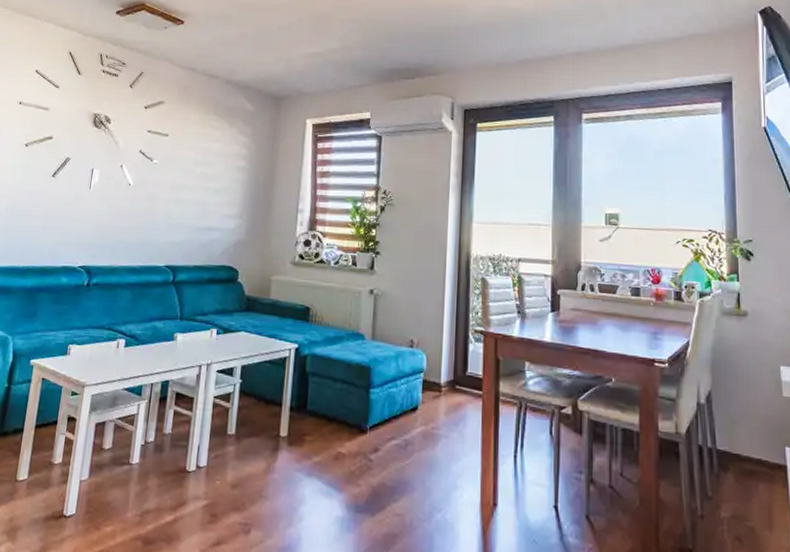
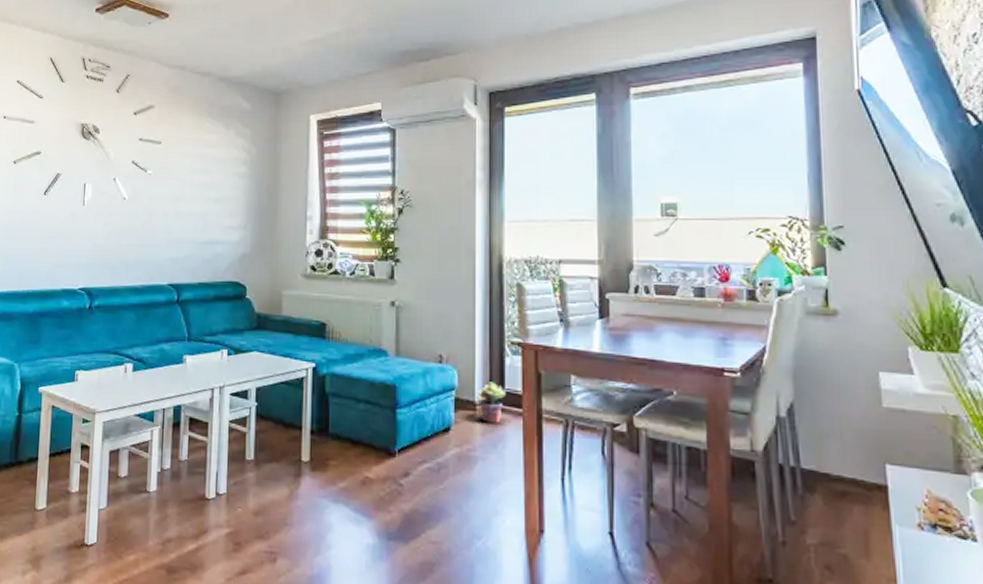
potted plant: none [443,366,468,404] -> present [477,382,506,423]

